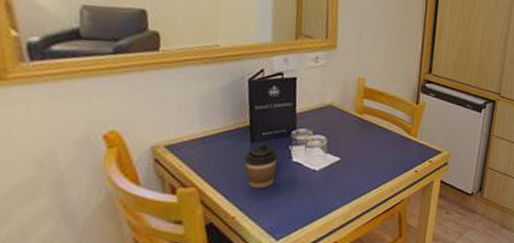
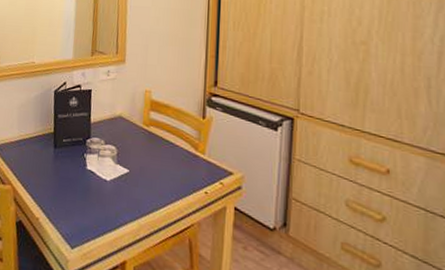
coffee cup: present [245,144,278,189] -> none [48,150,75,194]

